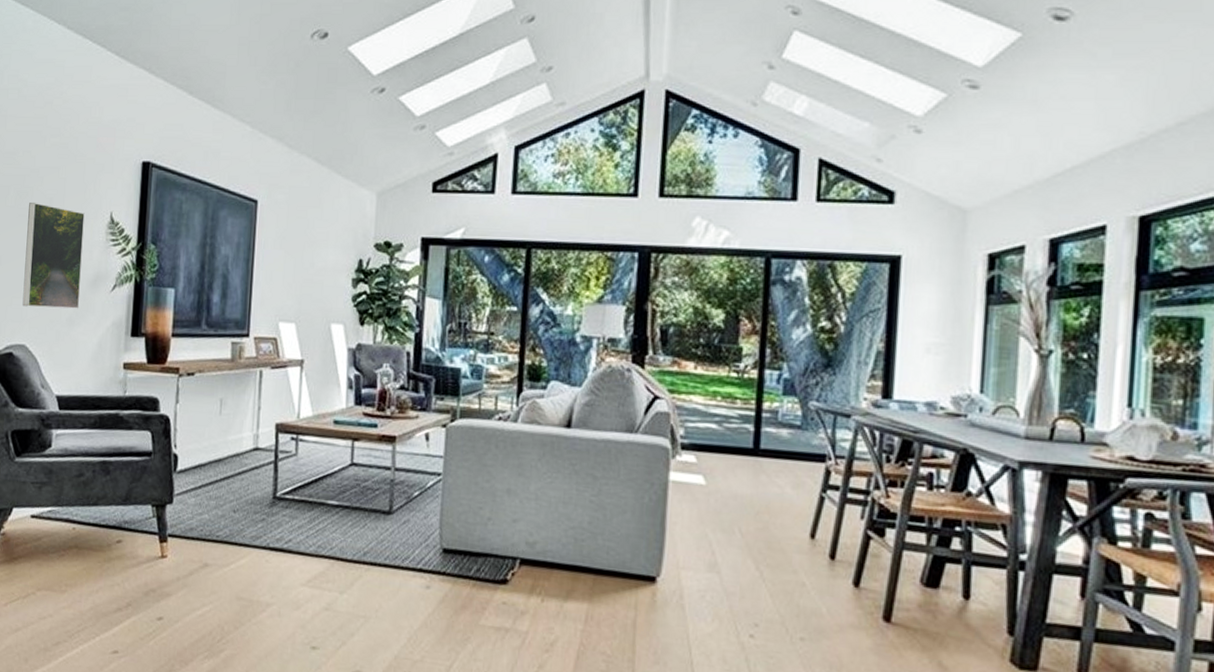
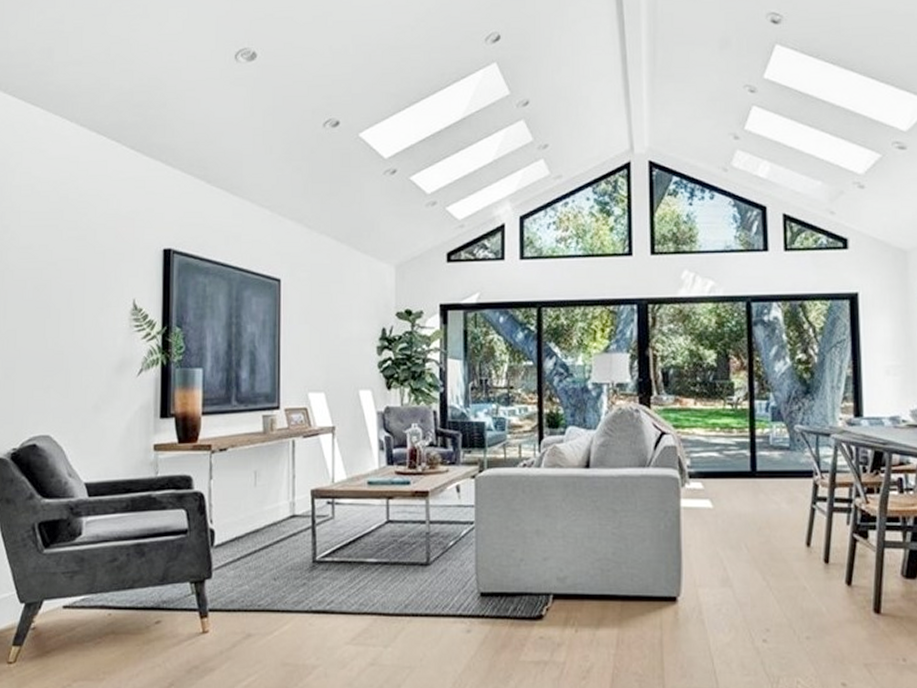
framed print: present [22,203,85,309] -> none [44,295,106,397]

